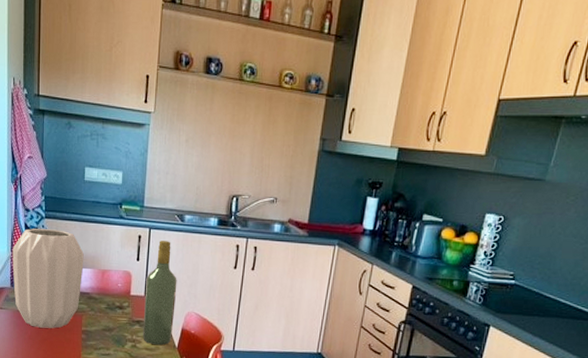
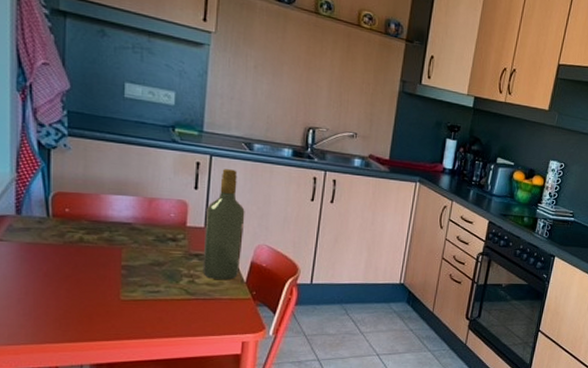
vase: present [12,228,84,329] -> none [18,147,124,264]

